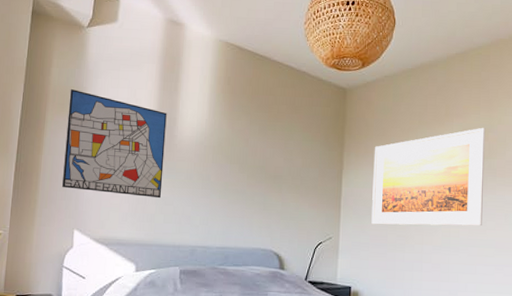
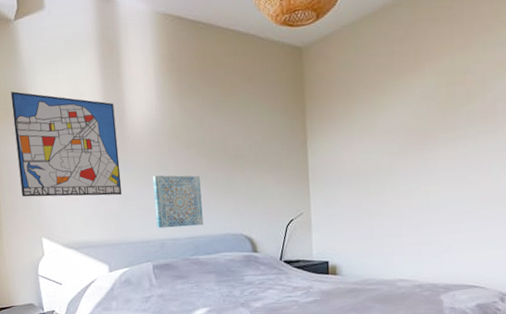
wall art: none [190,184,238,237] -> present [152,175,204,229]
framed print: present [371,127,485,226] -> none [339,69,464,194]

